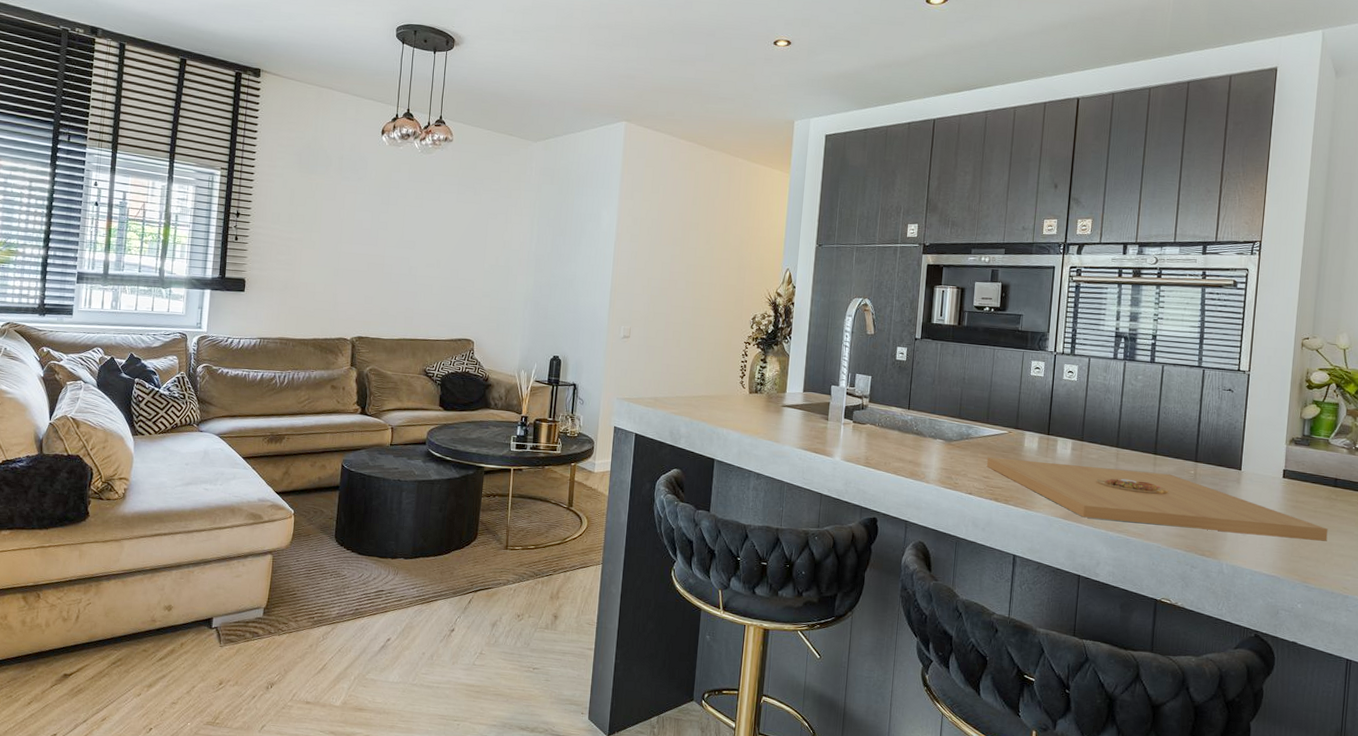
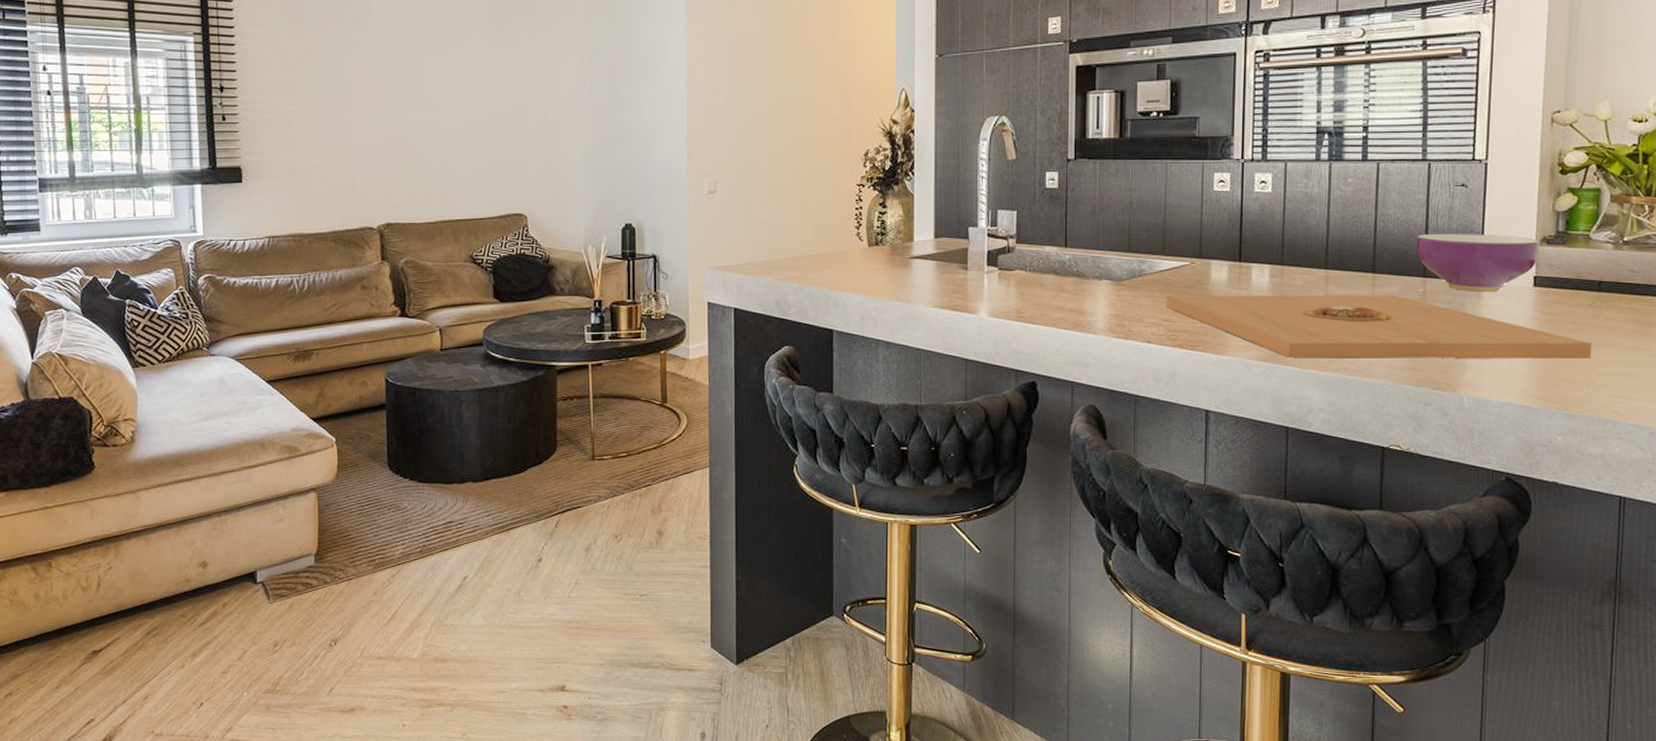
bowl: none [1190,426,1289,479] -> present [1416,233,1540,292]

